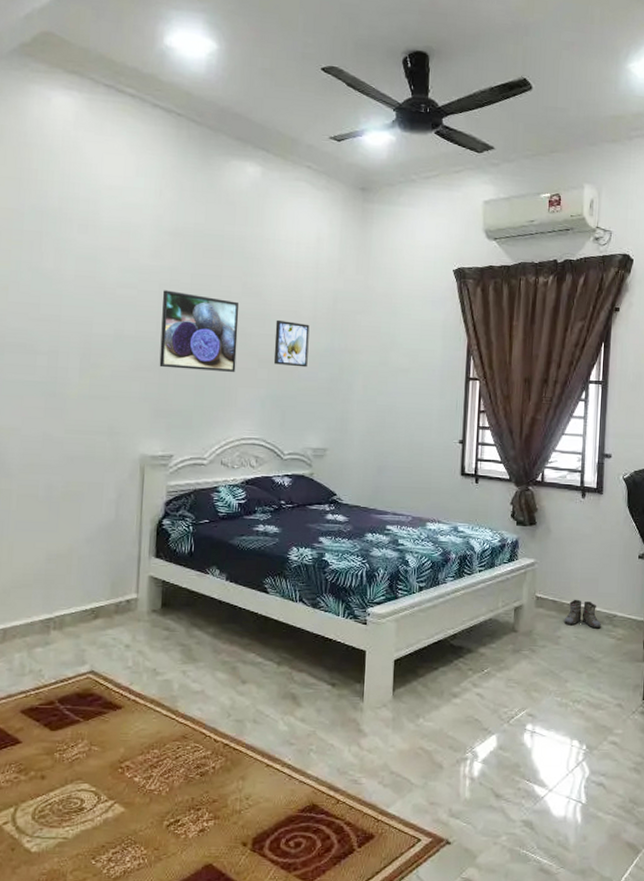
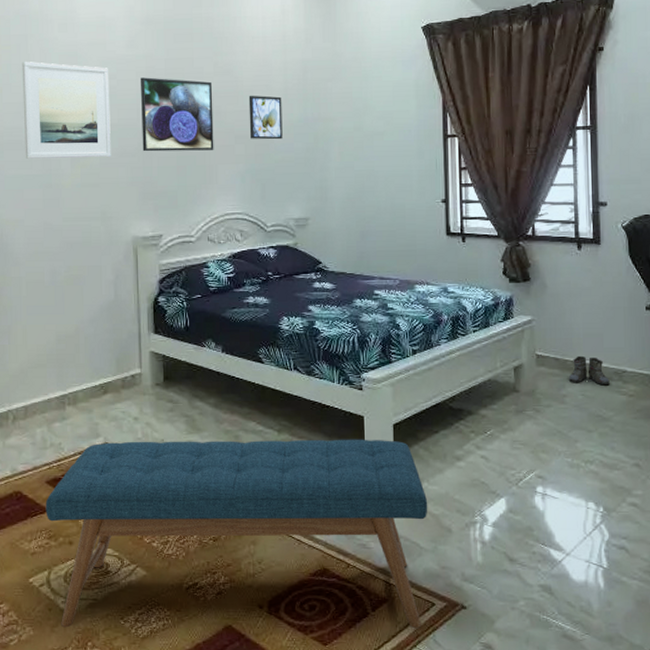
bench: none [17,669,422,869] -> present [45,439,428,629]
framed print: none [28,259,129,370] -> present [22,61,111,159]

